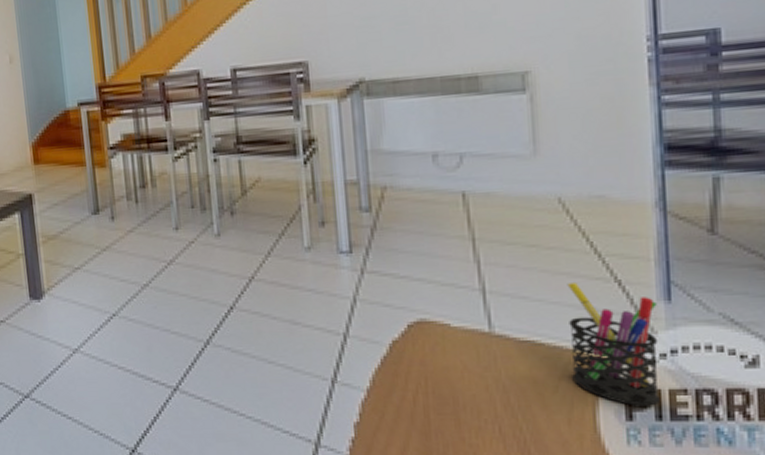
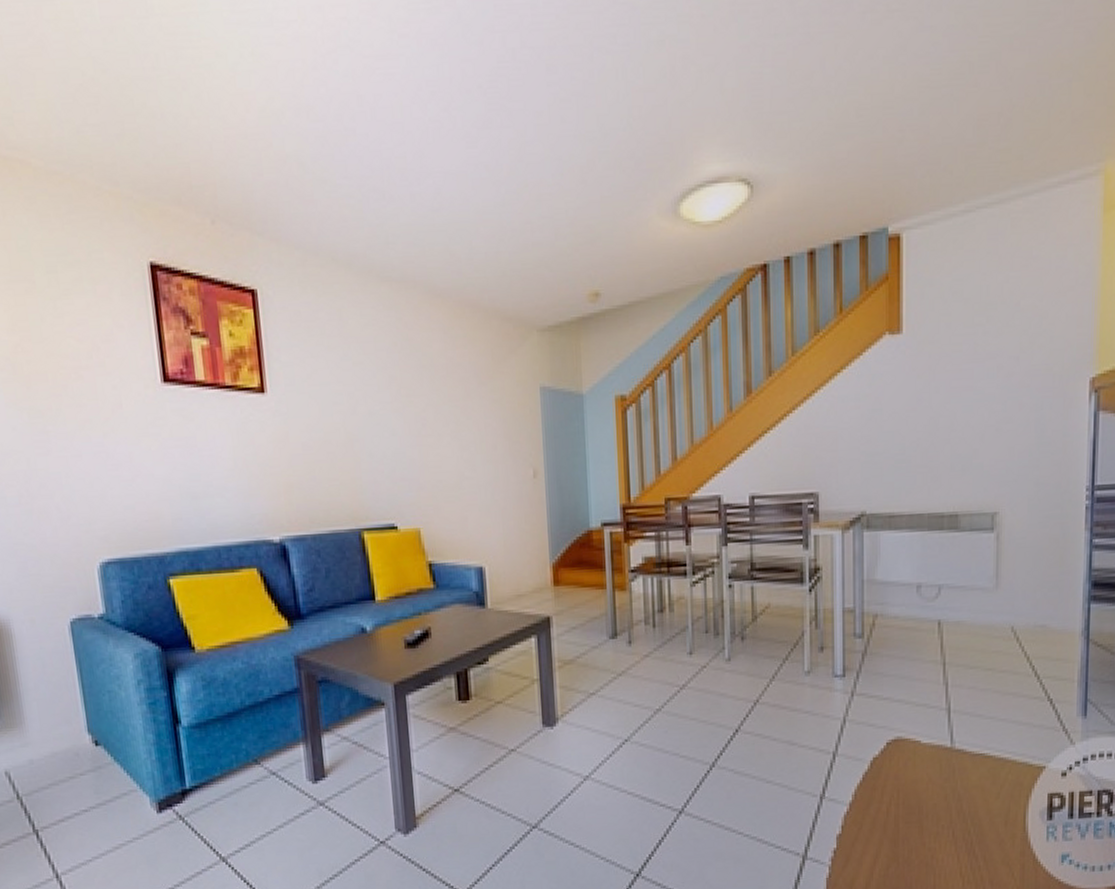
pen holder: present [567,283,662,406] -> none [1011,702,1076,807]

